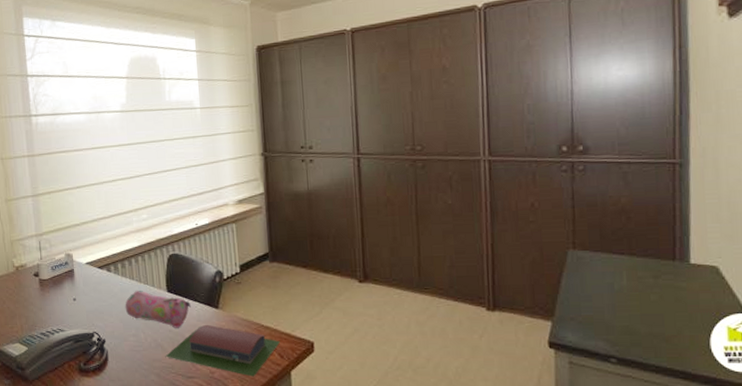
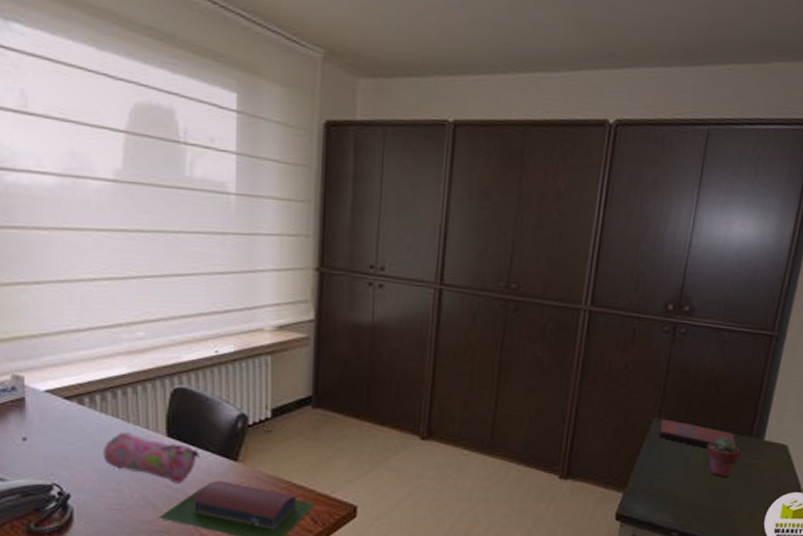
paperback book: none [576,249,661,275] -> present [659,419,737,449]
potted succulent: none [628,262,666,302] -> present [706,436,740,477]

